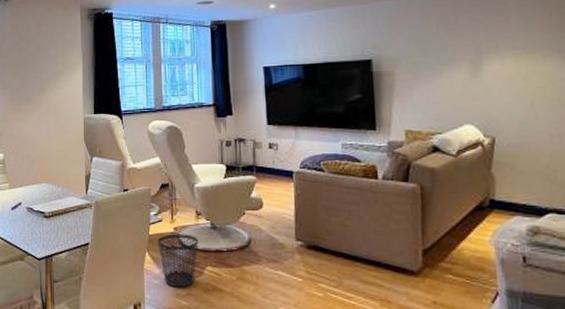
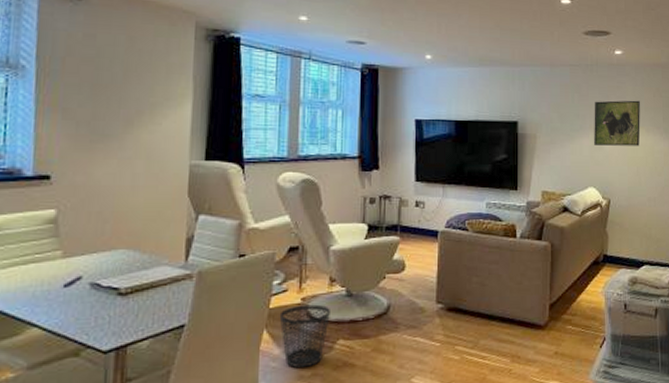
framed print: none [466,22,533,78] -> present [594,100,640,146]

